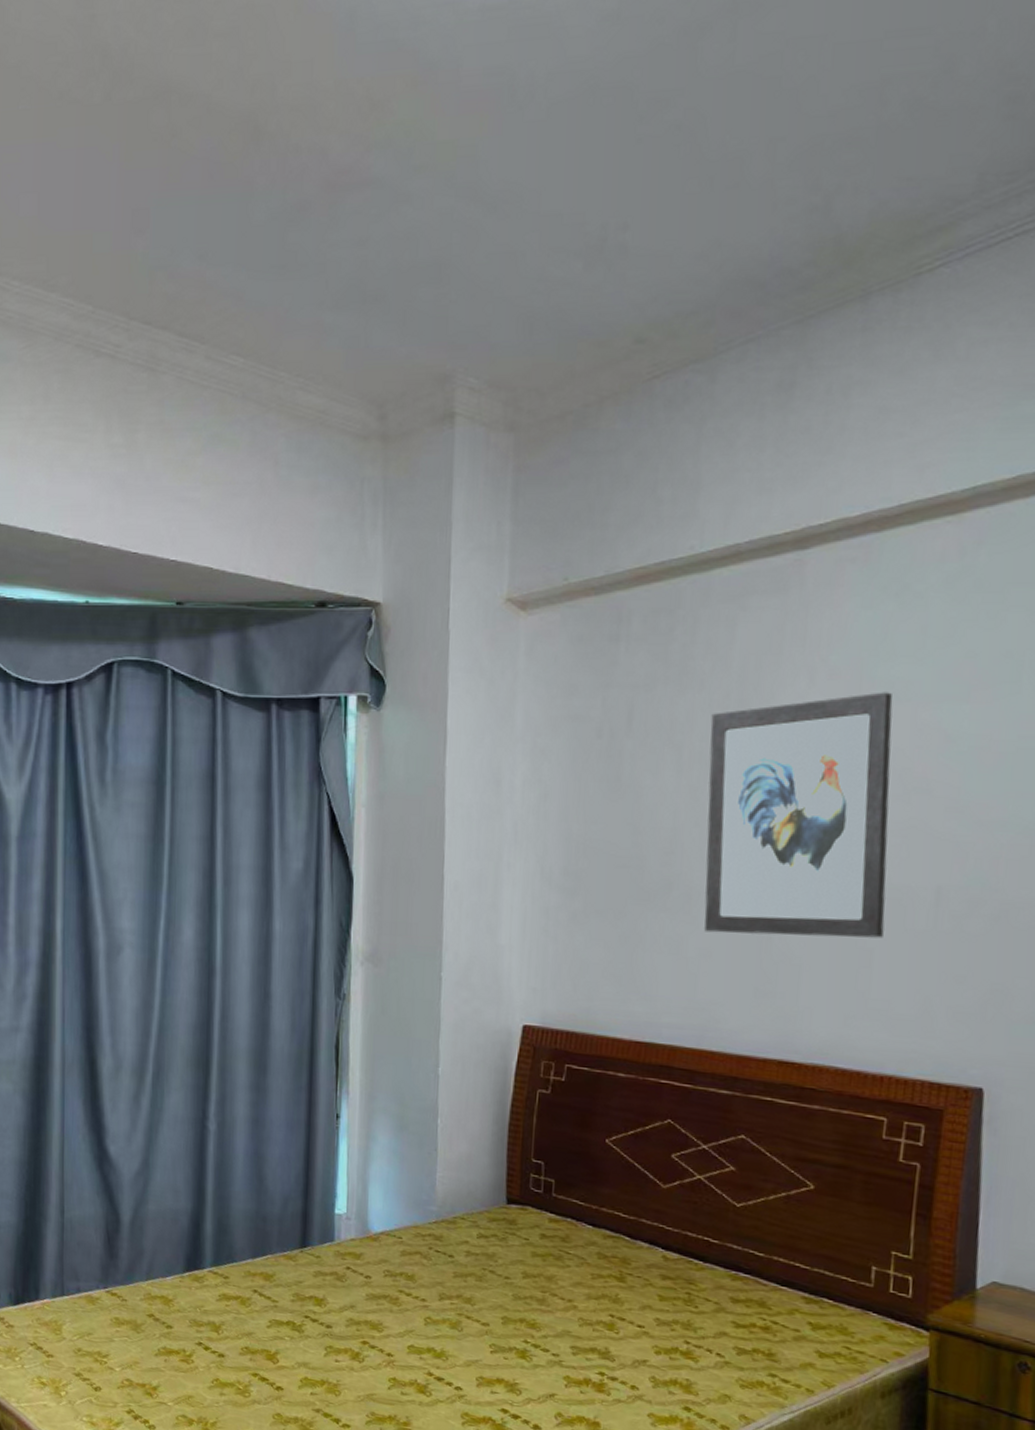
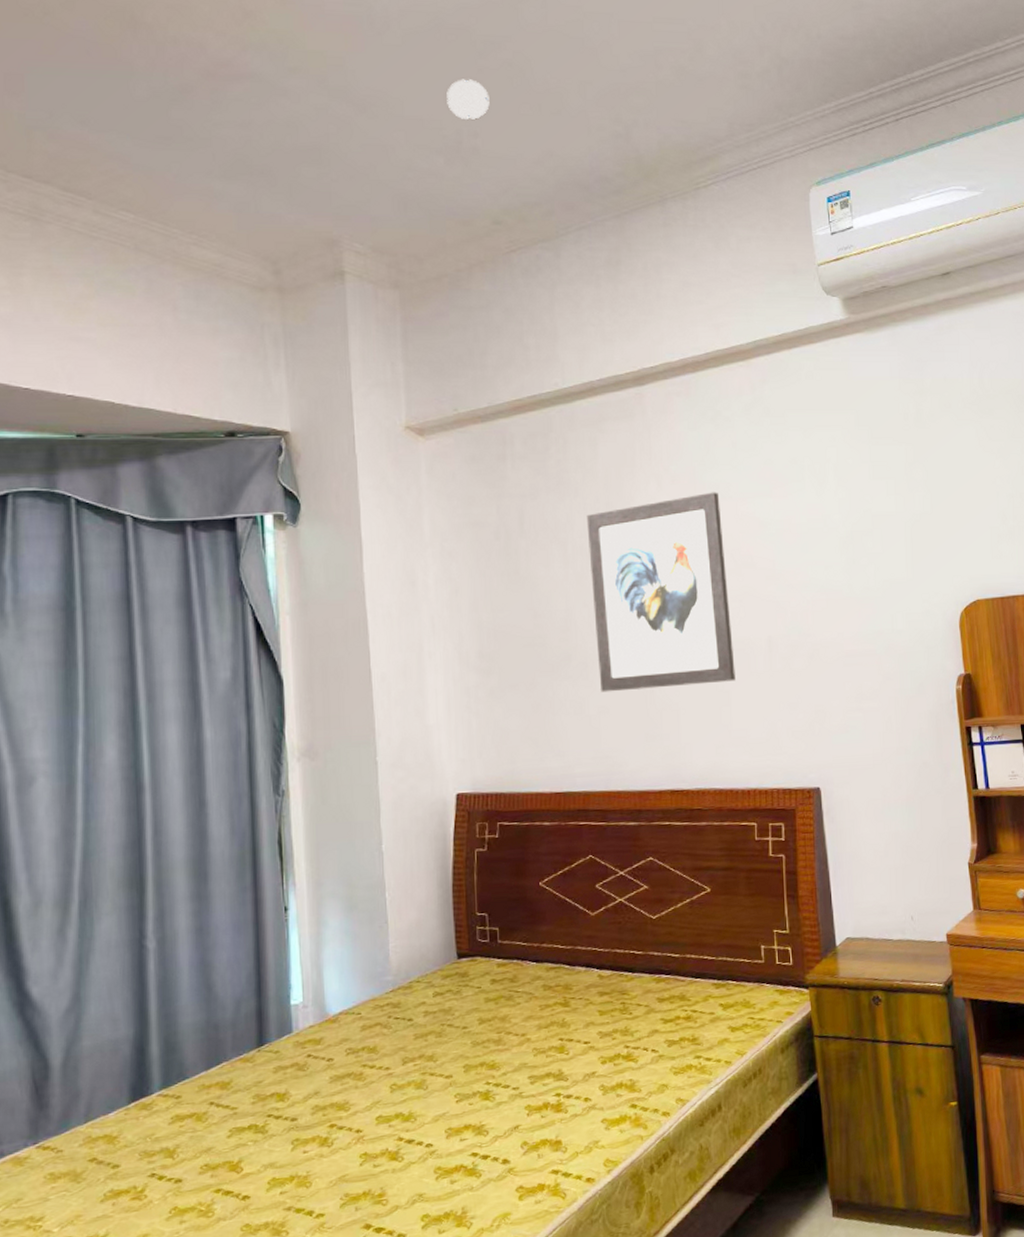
smoke detector: none [594,153,648,210] -> present [447,79,490,121]

